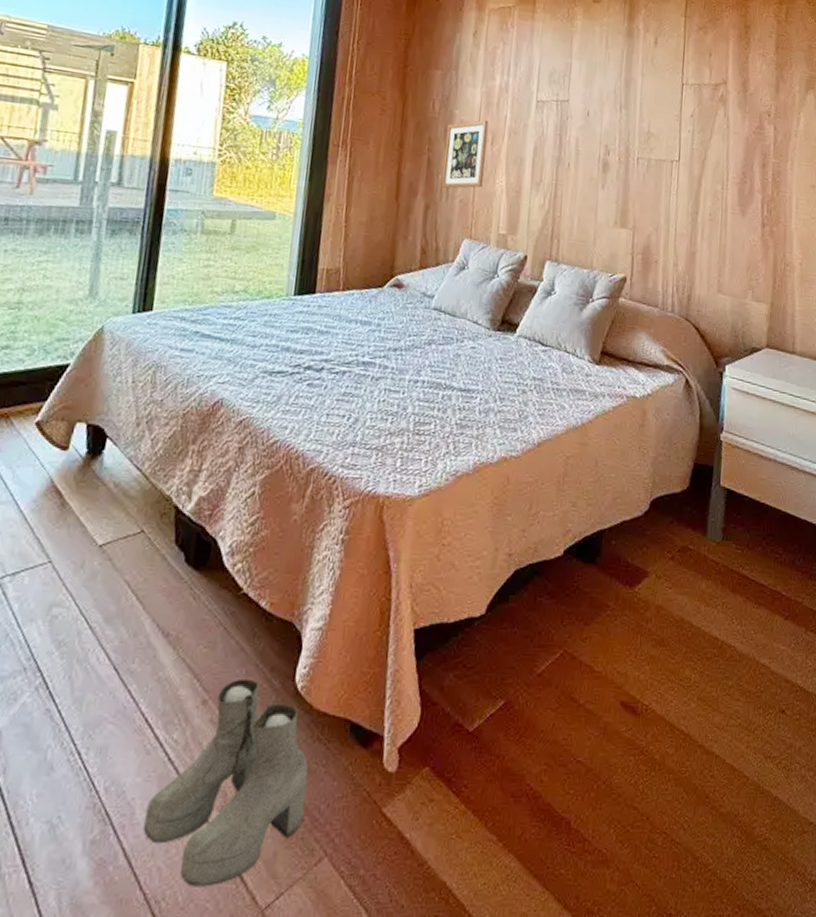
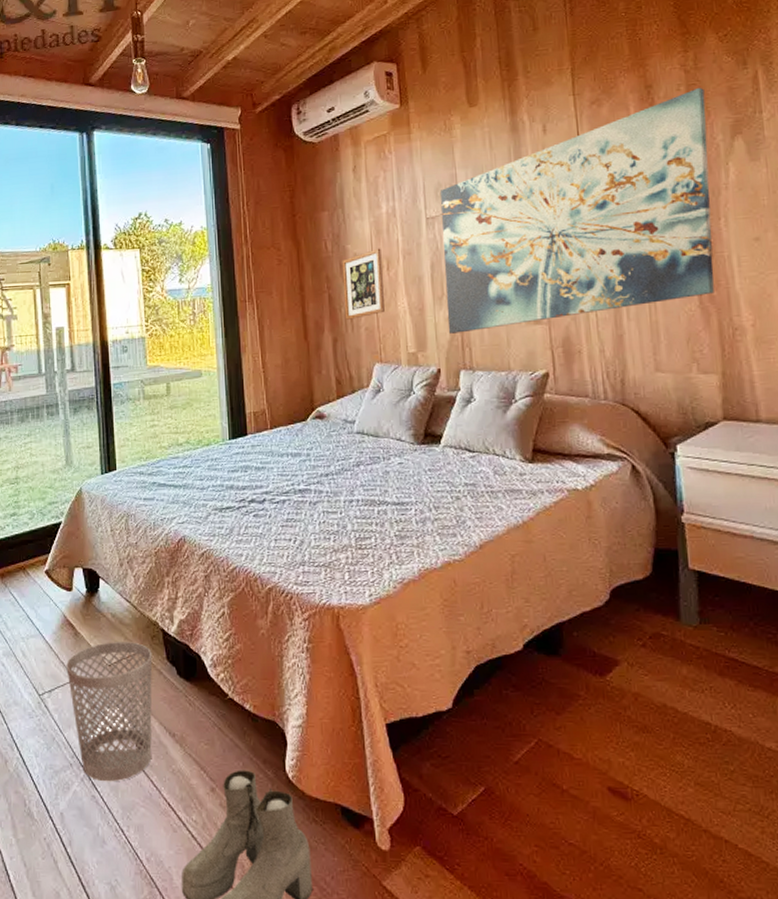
wastebasket: none [40,517,158,692] -> present [66,642,153,782]
wall art: none [540,39,790,229] -> present [441,87,714,334]

